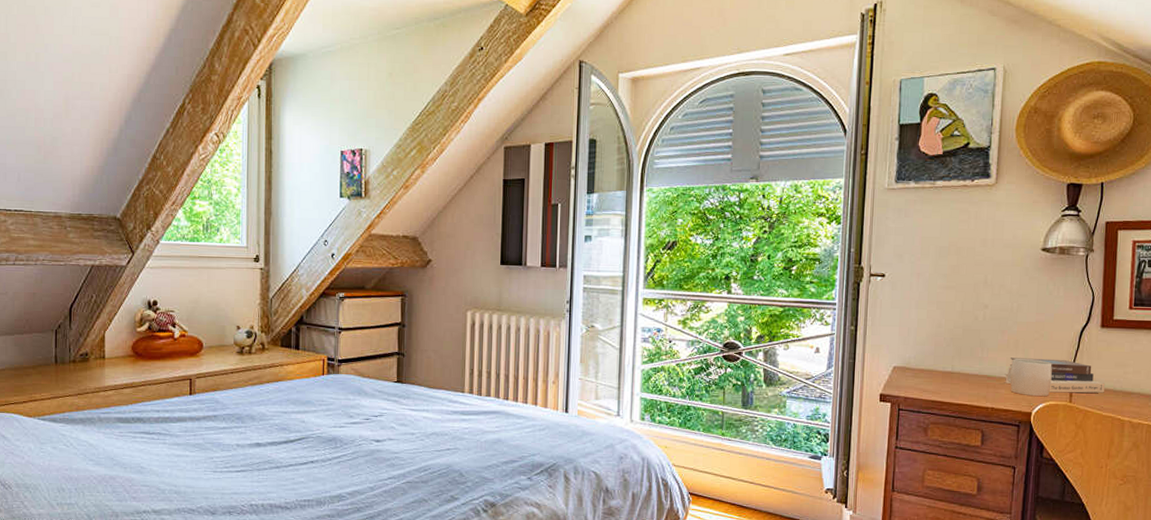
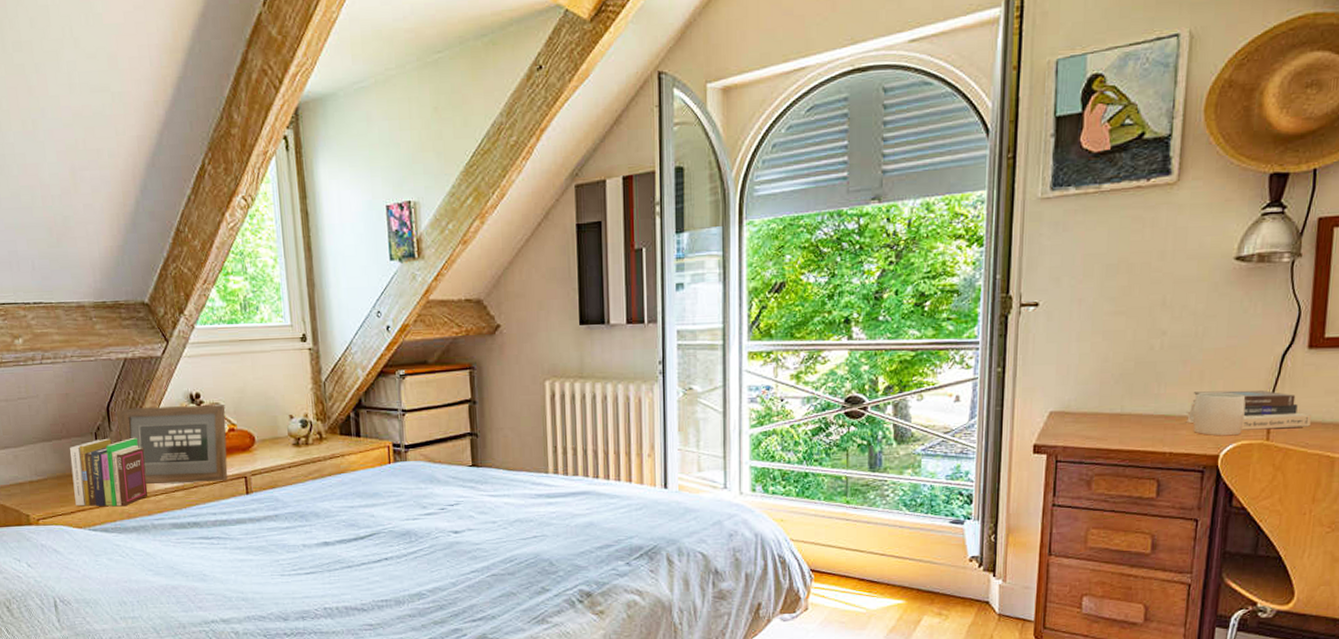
books: none [29,335,99,399] -> present [70,437,148,507]
picture frame: none [79,310,179,382] -> present [119,405,228,484]

